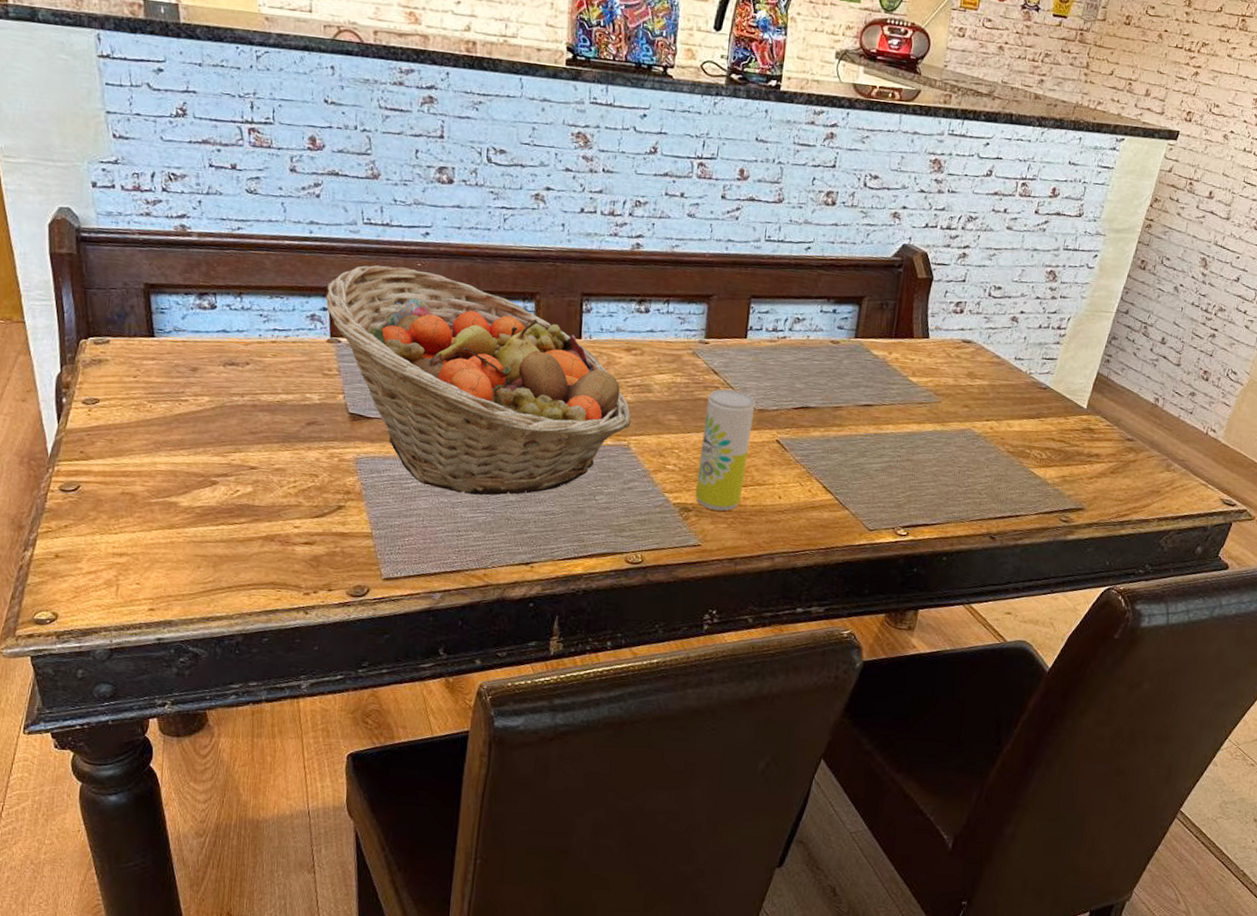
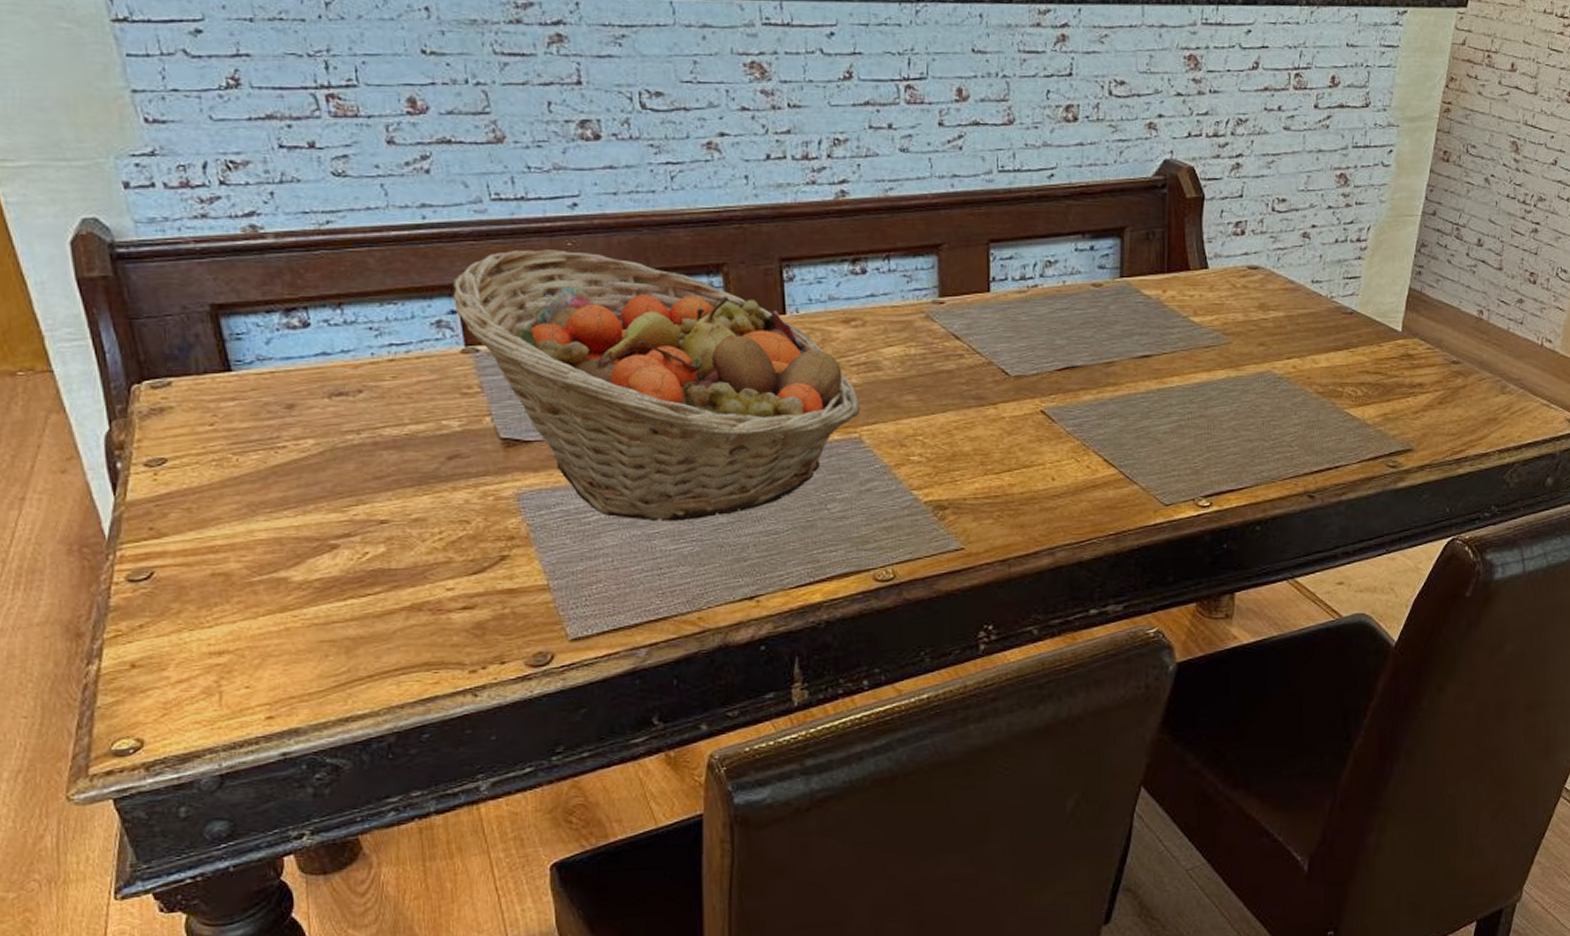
beverage can: present [695,389,756,511] -> none [949,356,1010,504]

